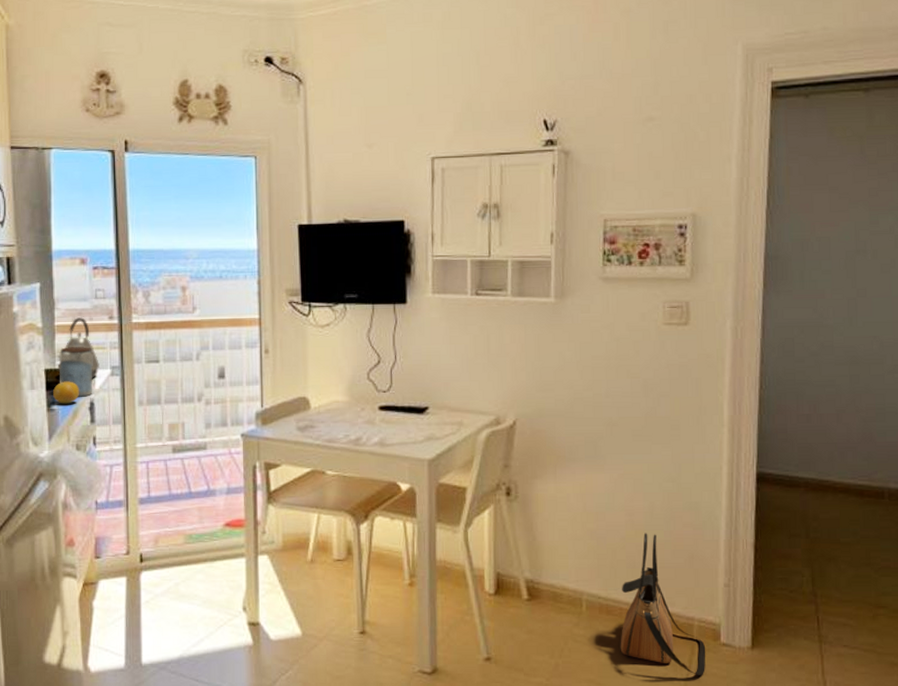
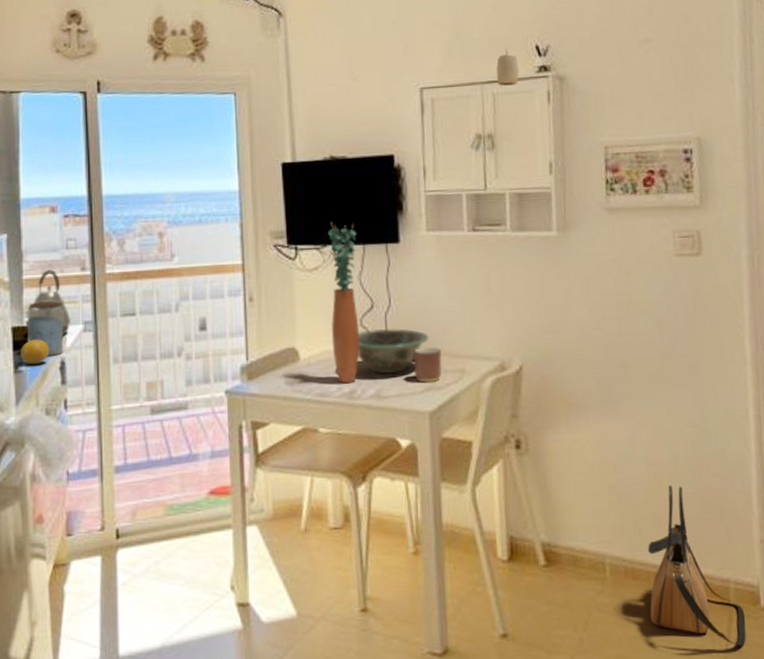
vase: none [340,281,367,432] -> present [328,221,360,384]
decorative bowl: none [364,382,431,424] -> present [357,328,429,374]
mug: none [416,400,442,433] -> present [413,346,442,382]
candle: none [504,119,527,158] -> present [496,46,519,86]

